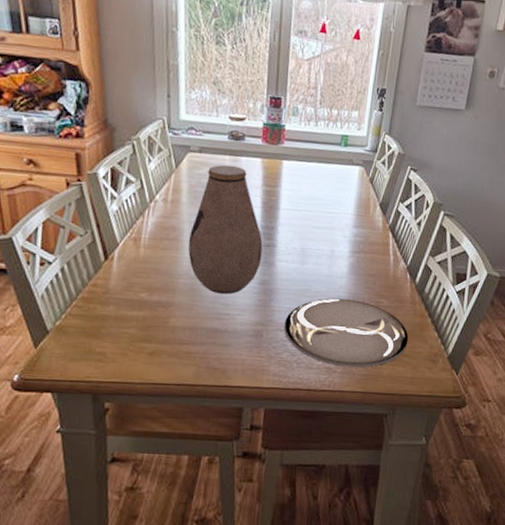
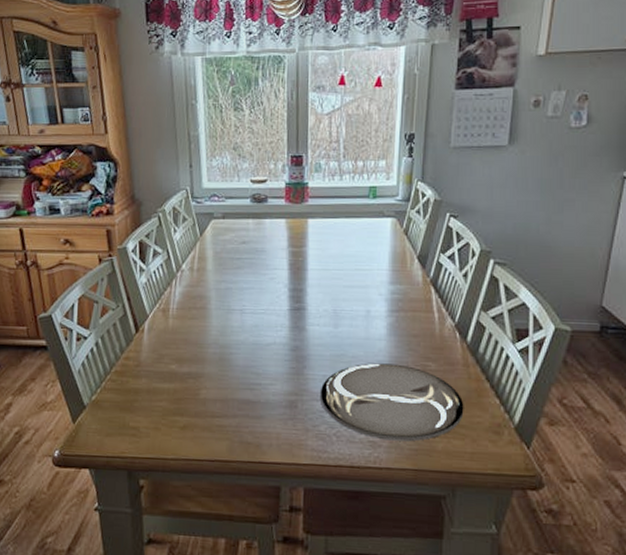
vase: present [188,164,263,294] -> none [216,228,292,363]

